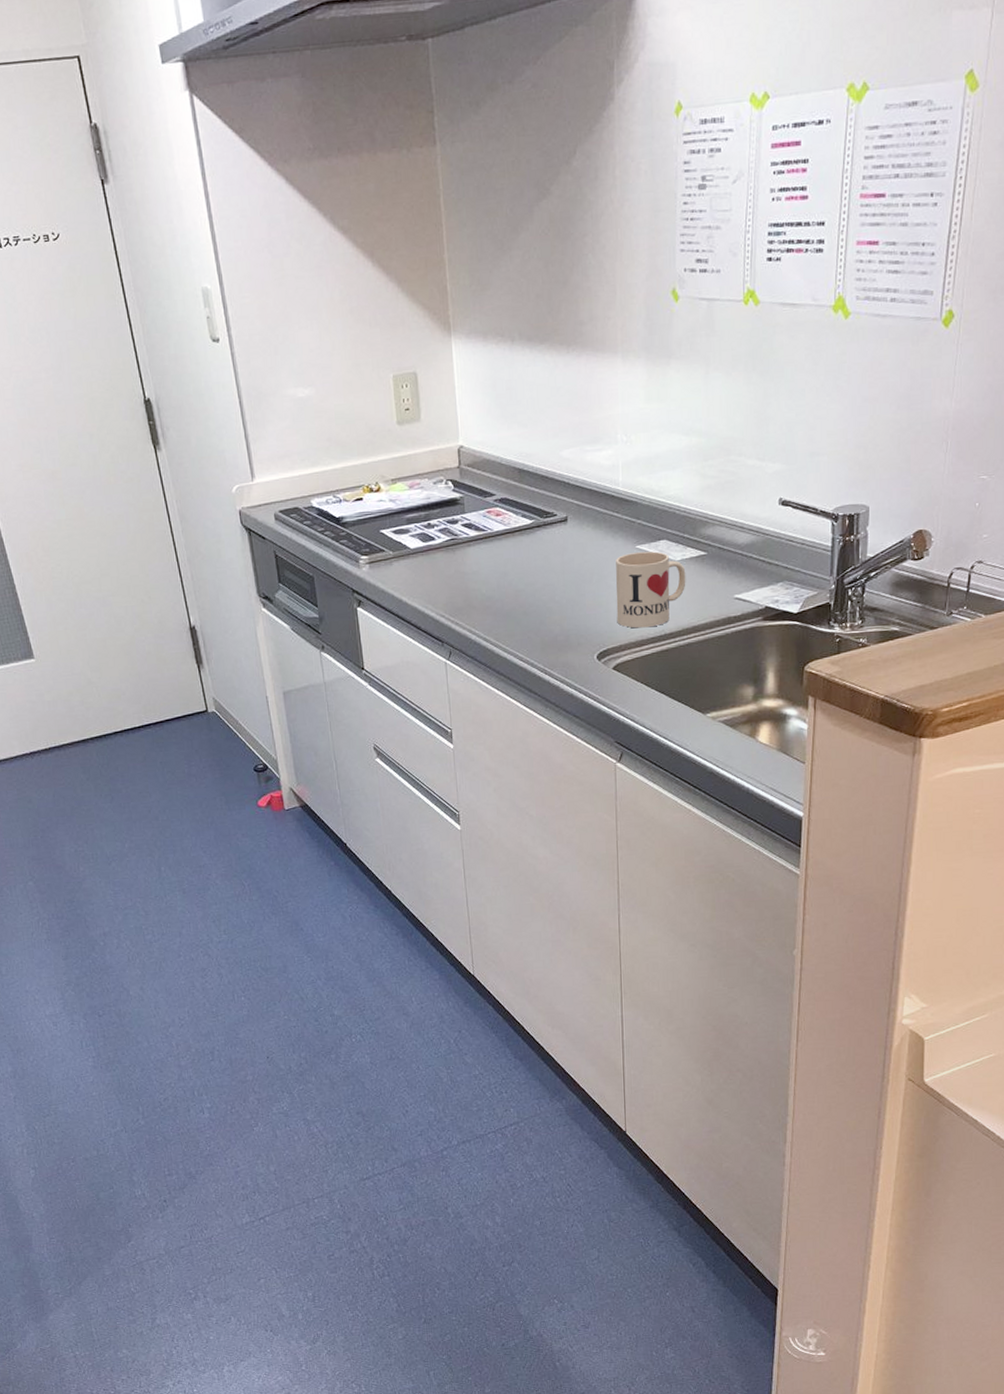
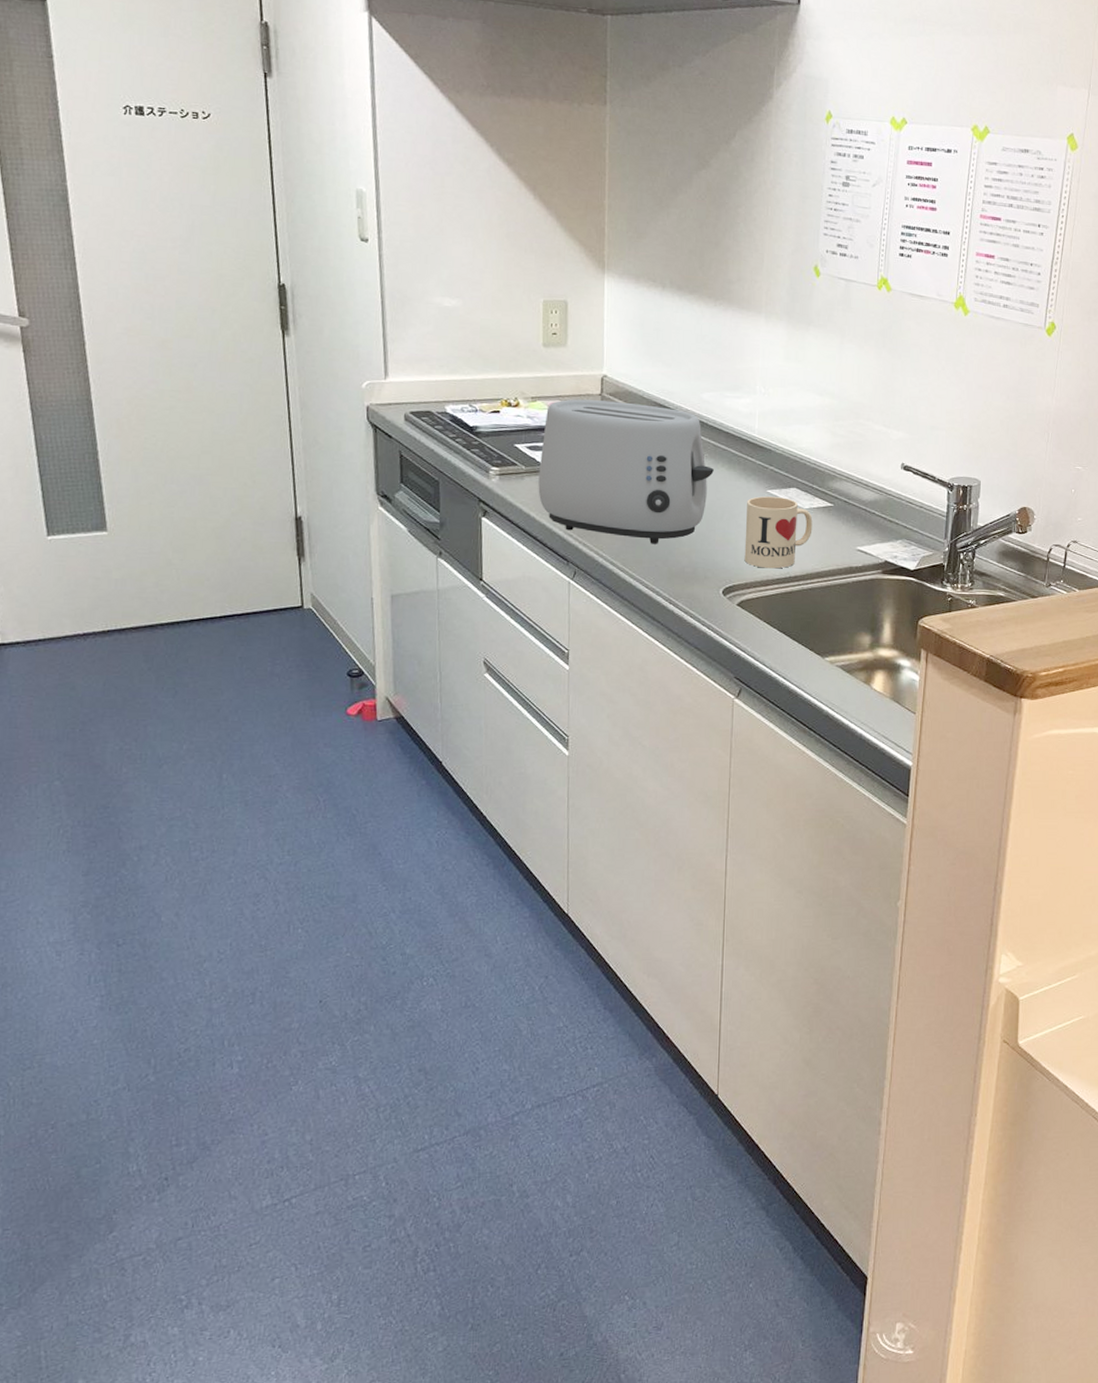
toaster: none [406,471,579,616] -> present [538,399,714,544]

